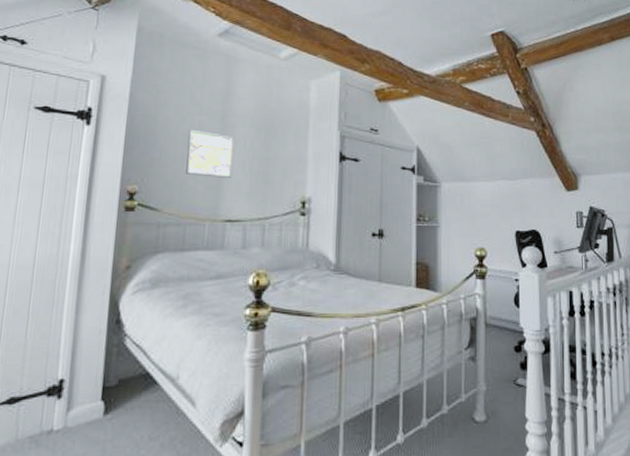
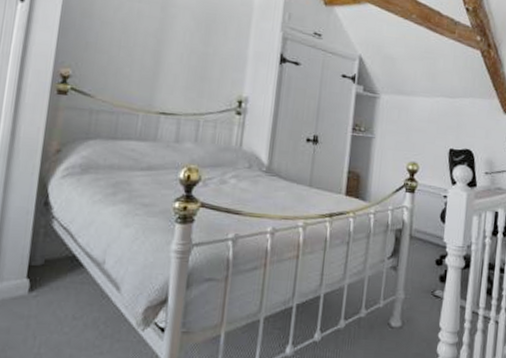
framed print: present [186,129,235,178] -> none [122,16,174,70]

